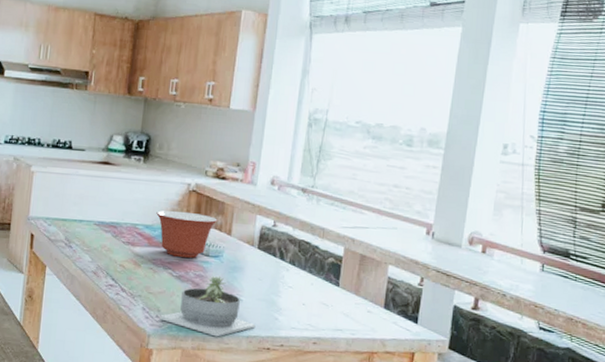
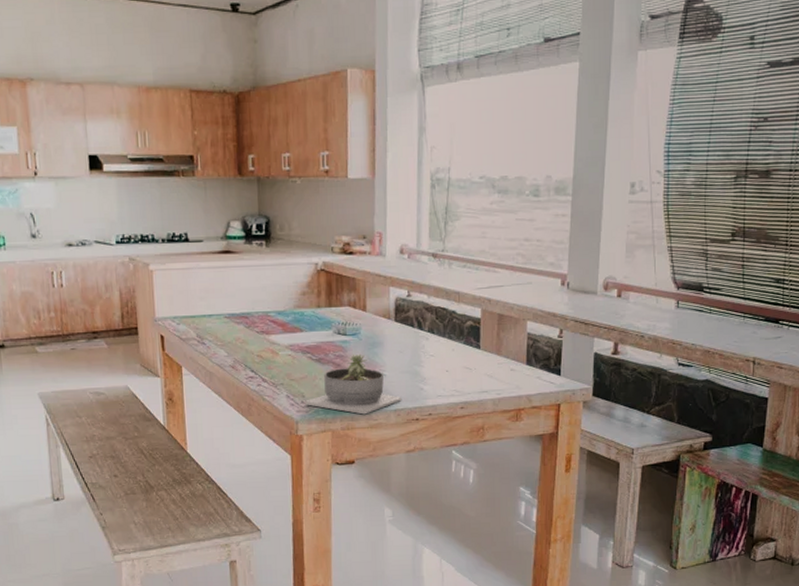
mixing bowl: present [156,210,218,258] -> none [287,292,350,340]

